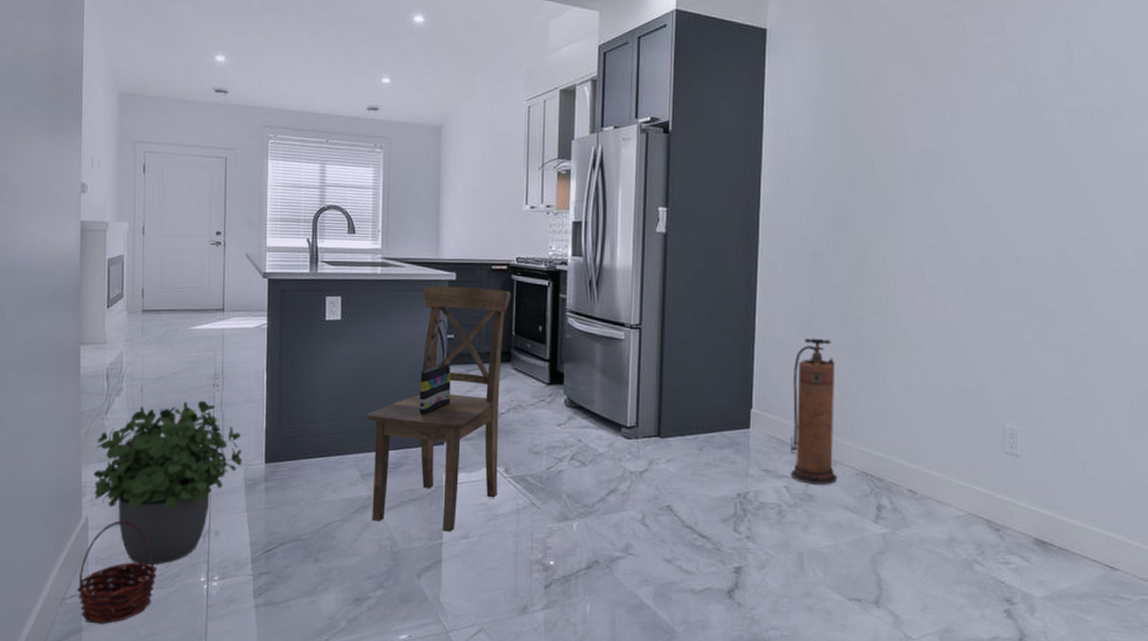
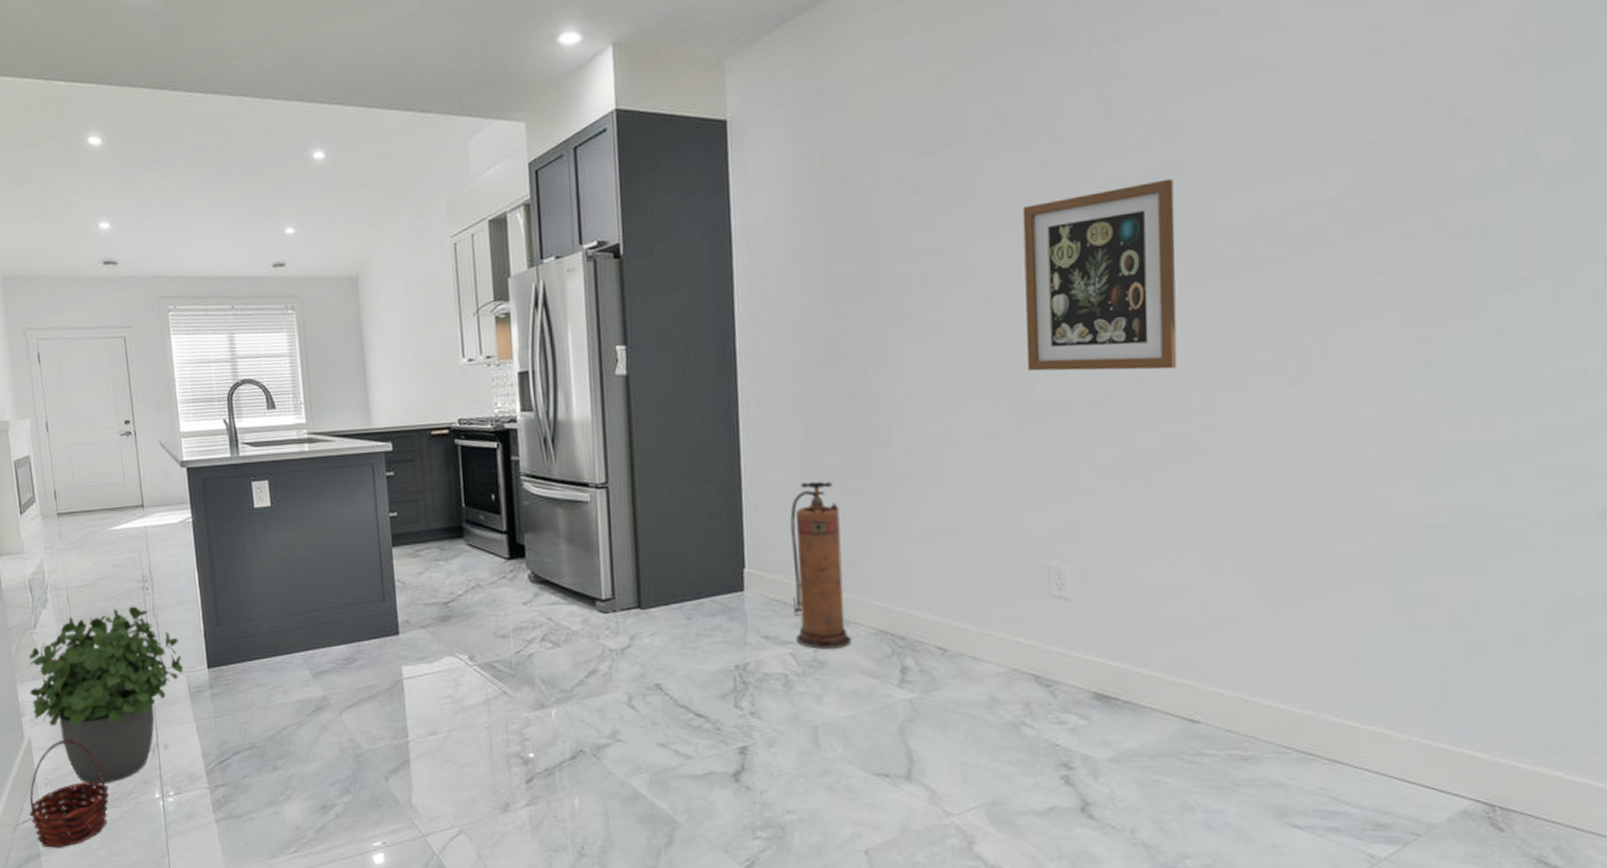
dining chair: present [367,286,511,532] -> none [311,456,464,729]
tote bag: present [419,319,452,415] -> none [363,496,401,604]
wall art: none [996,115,1118,270] -> present [1022,179,1178,371]

